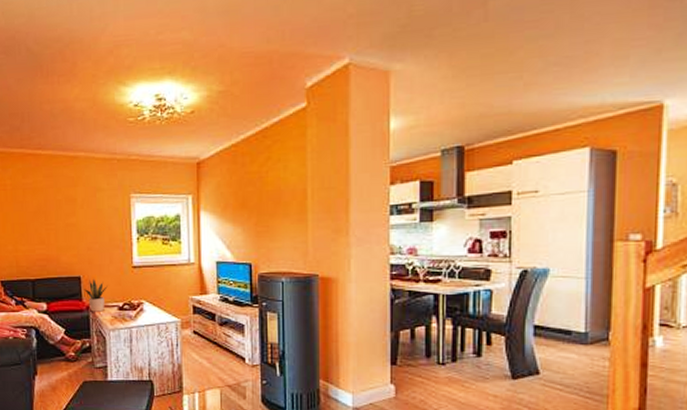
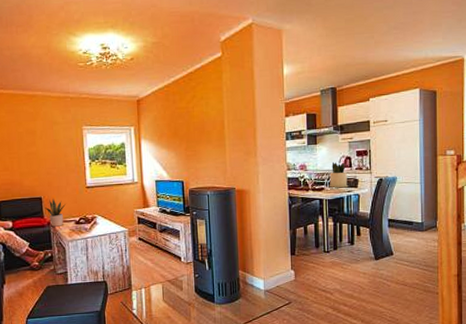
planter: none [448,245,477,281] -> present [329,161,349,188]

